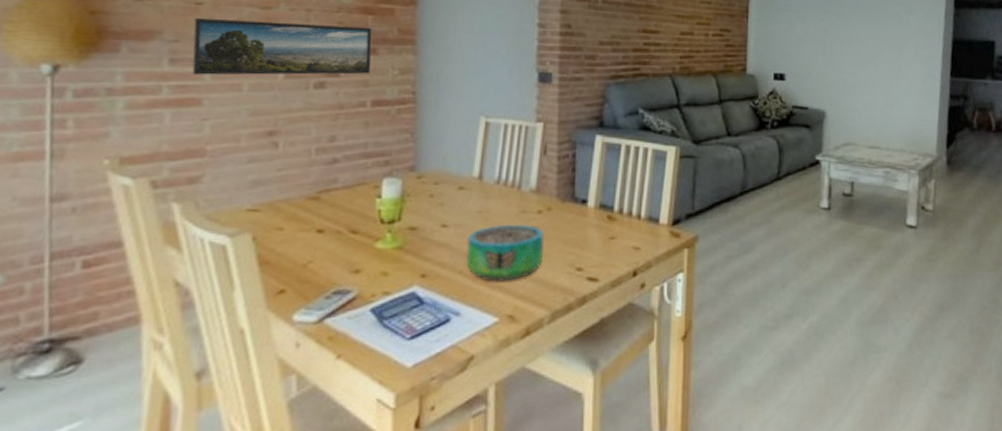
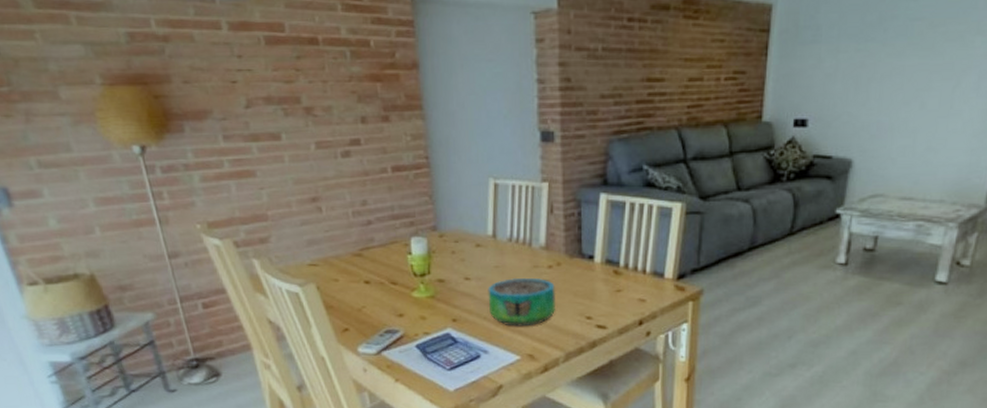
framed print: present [192,18,372,75] -> none [234,95,387,149]

